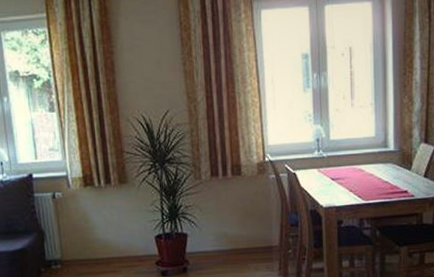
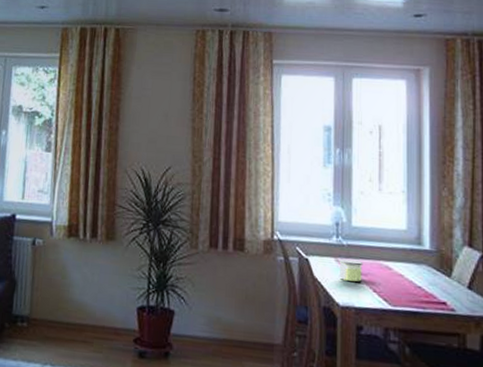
candle: none [321,168,341,186] -> present [339,259,363,282]

